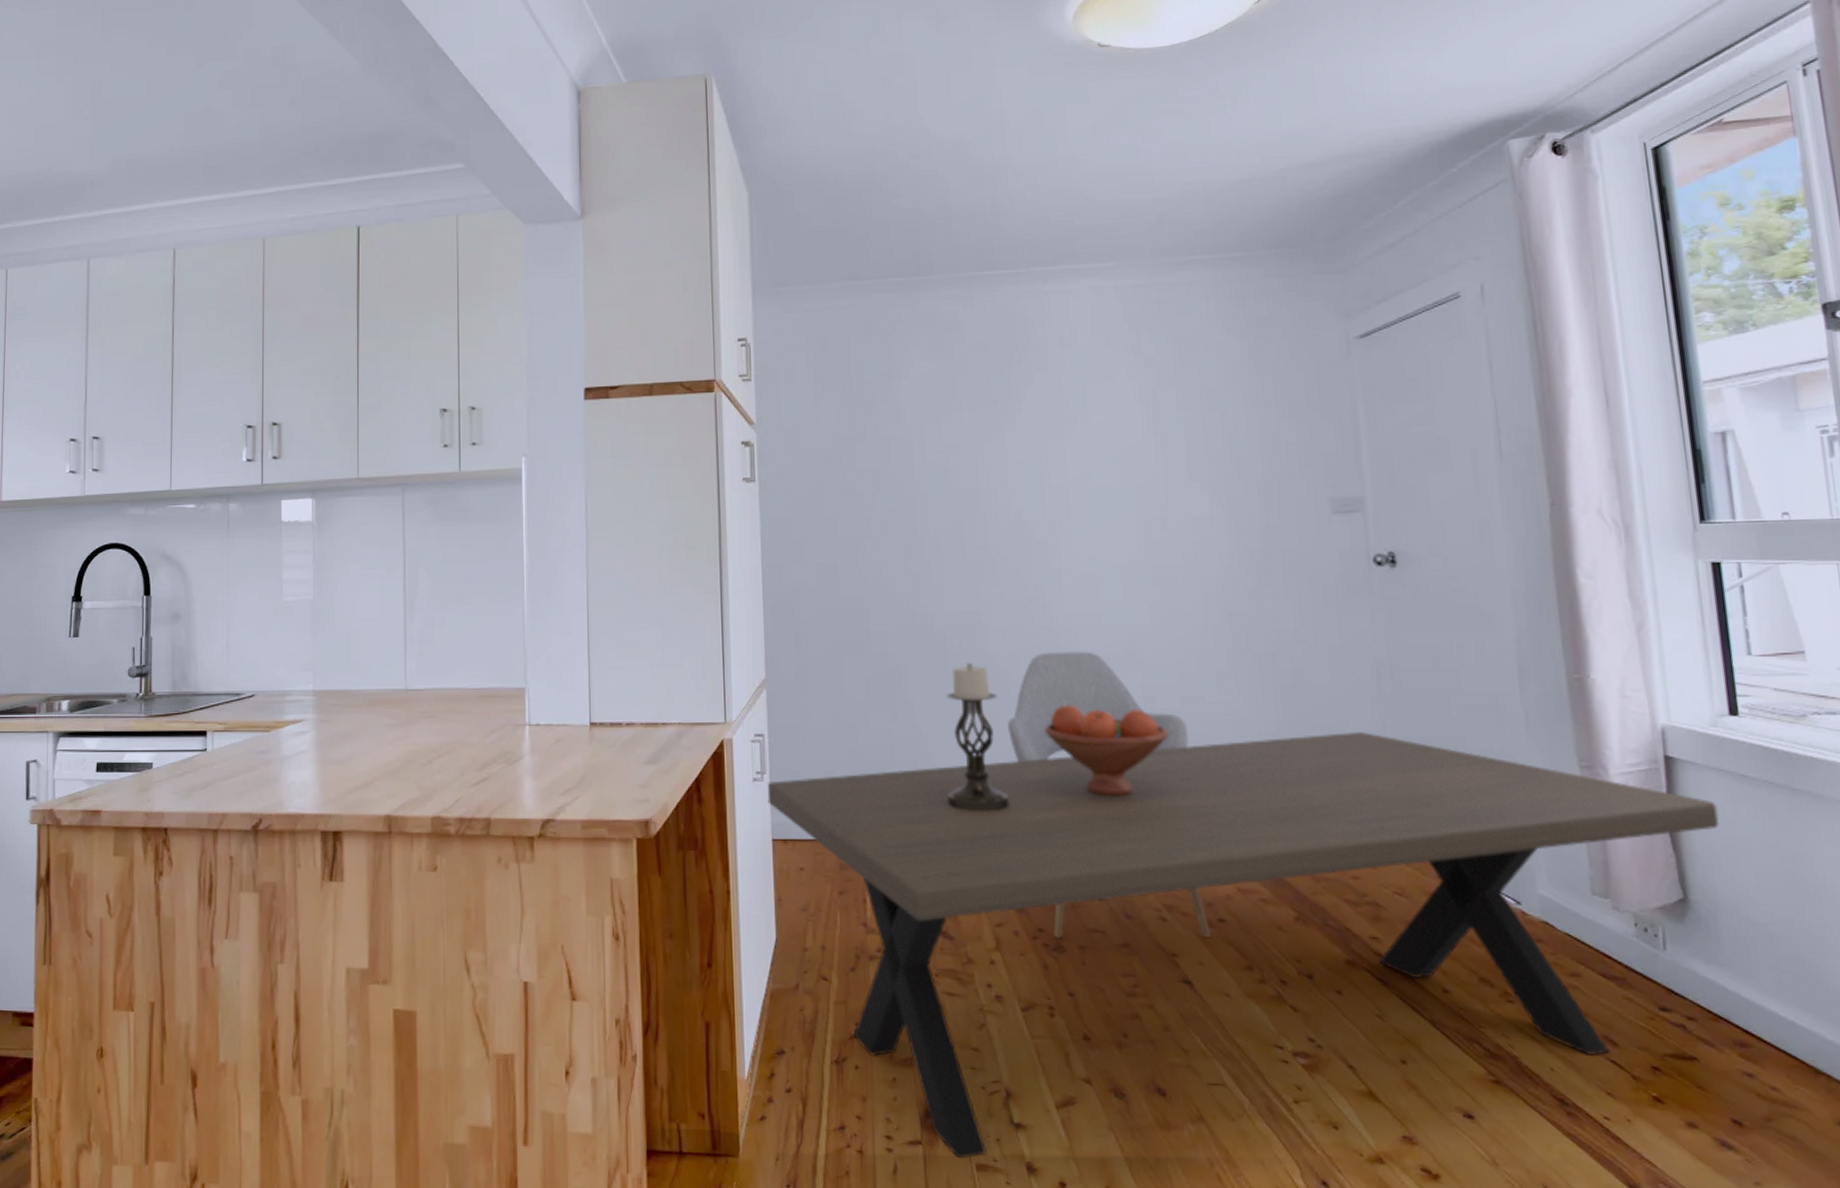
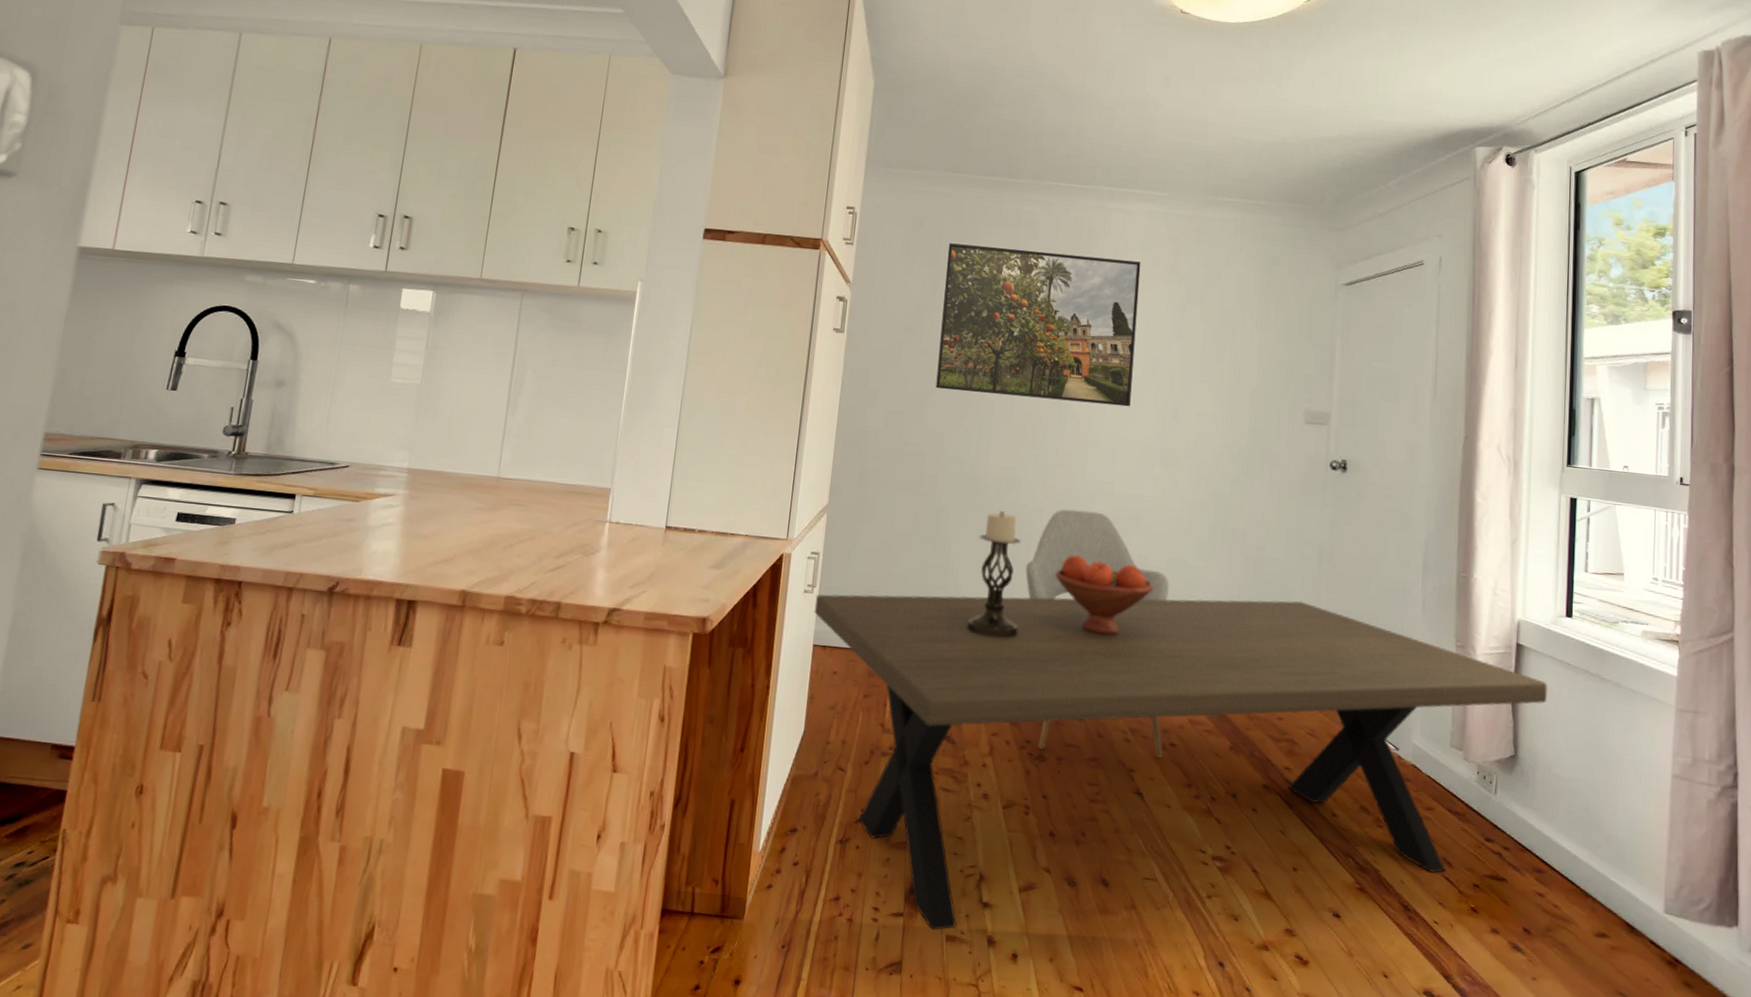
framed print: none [860,349,1106,531] -> present [935,243,1141,407]

